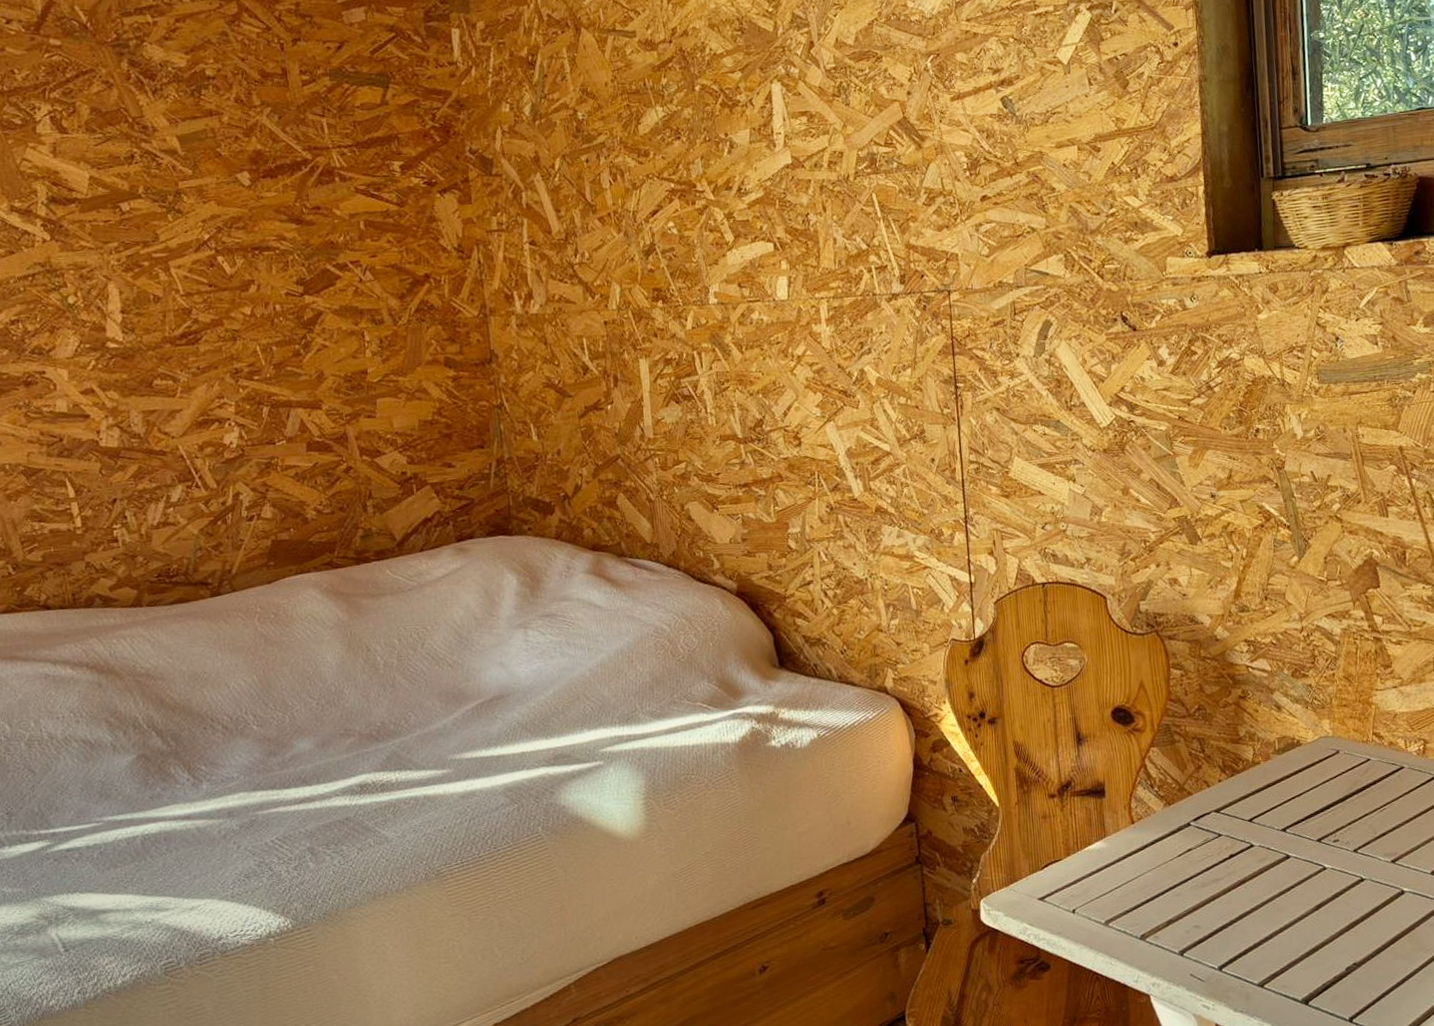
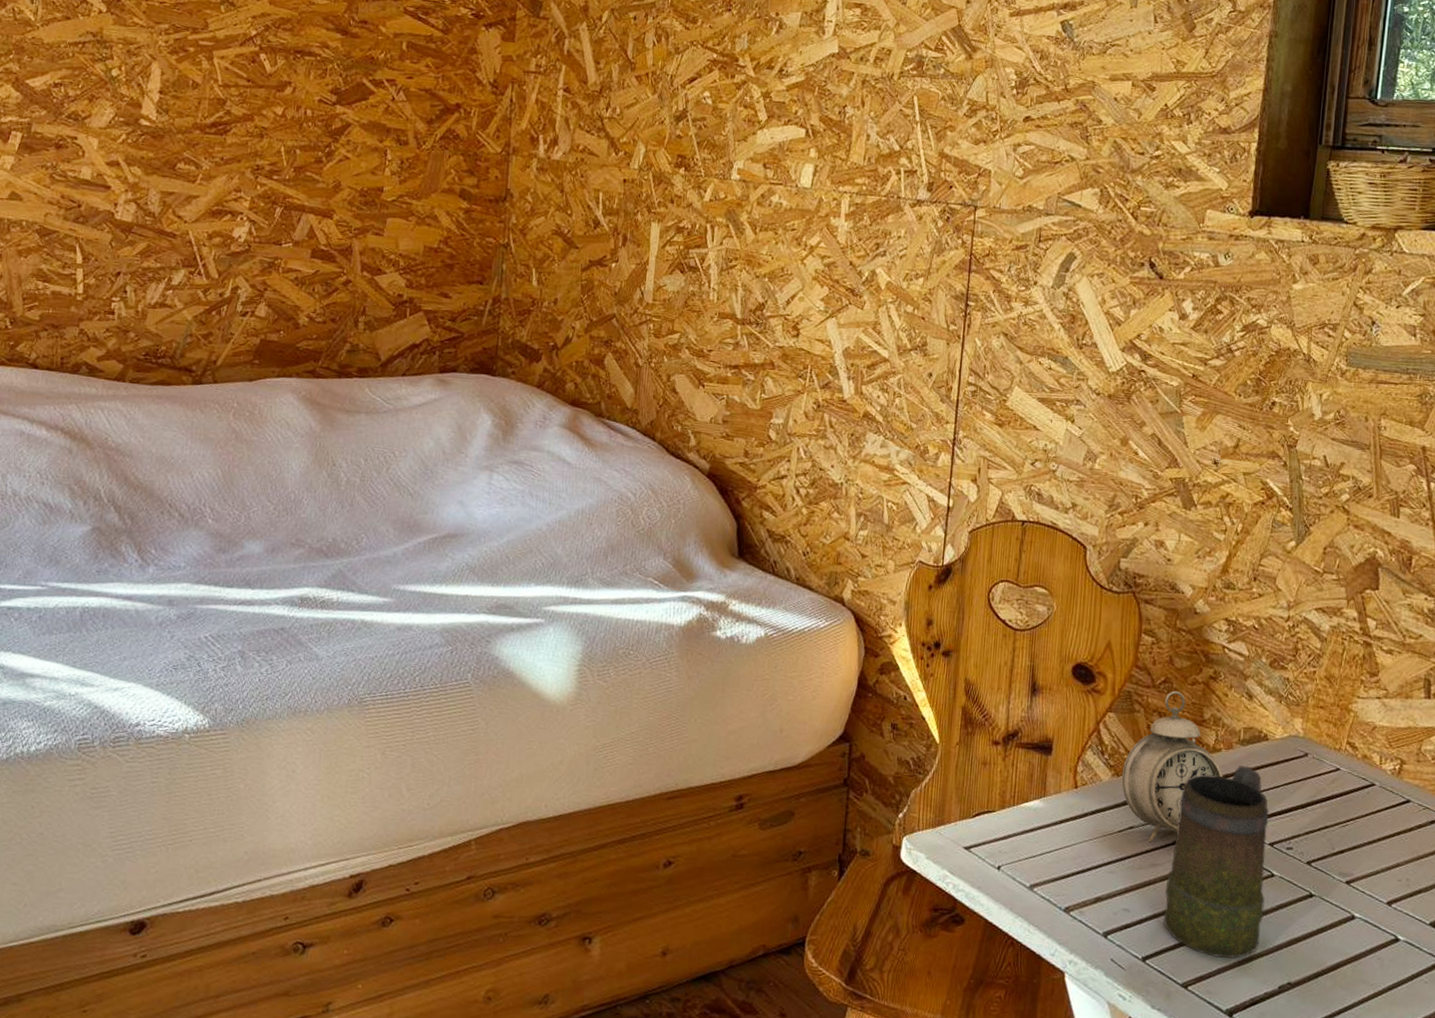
alarm clock: none [1172,715,1266,861] -> present [1121,690,1223,843]
mug: none [1229,772,1323,954] -> present [1163,765,1269,959]

